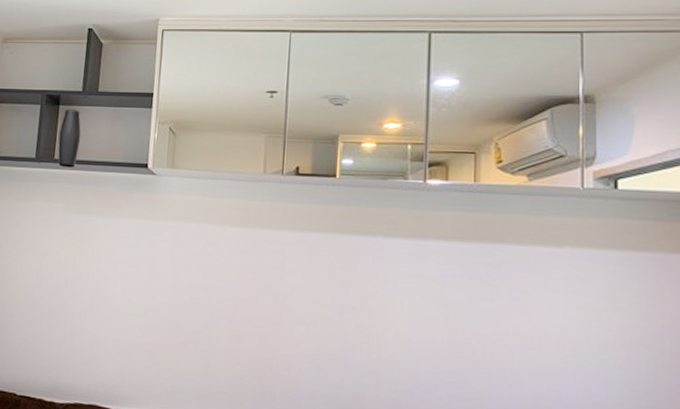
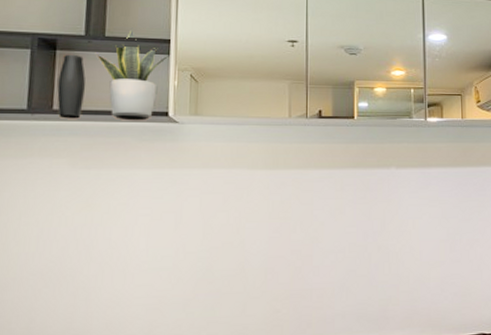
potted plant: none [90,82,153,172] -> present [96,27,171,121]

